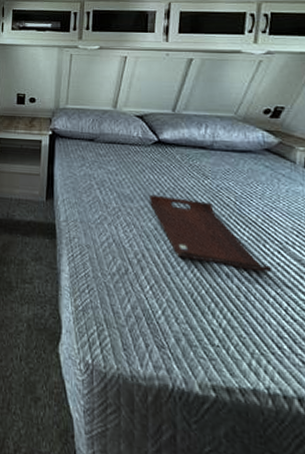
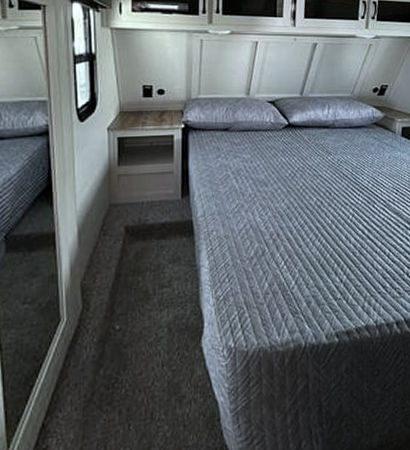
serving tray: present [150,194,272,273] -> none [282,176,379,230]

